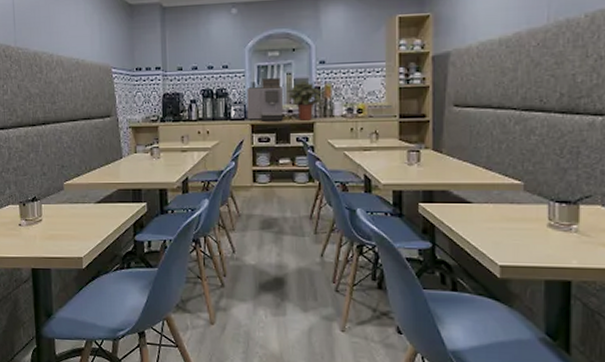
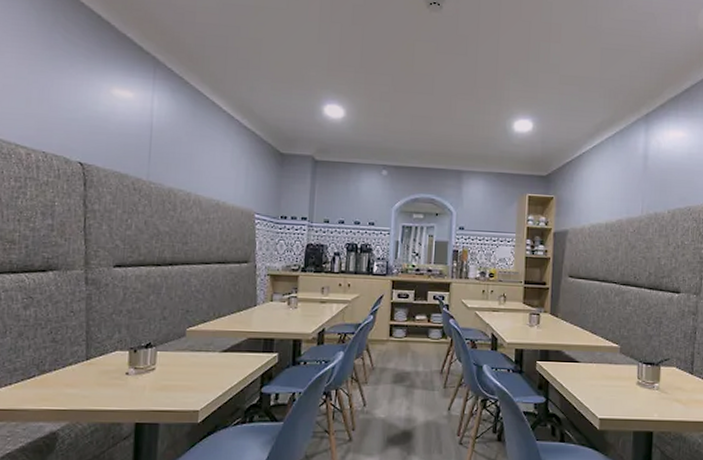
coffee machine: present [246,78,284,122] -> none [389,238,425,280]
potted plant: present [287,81,326,120] -> none [428,244,463,280]

